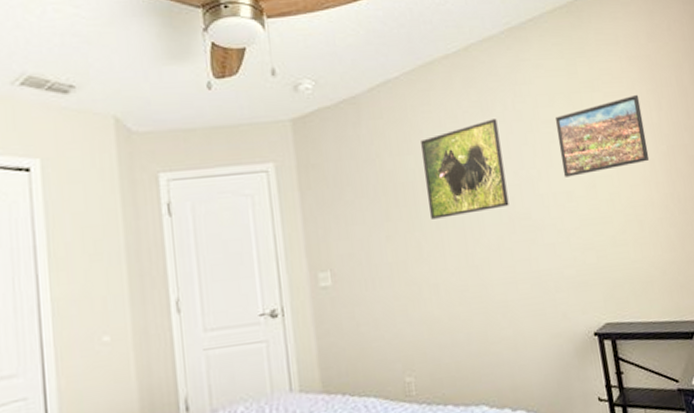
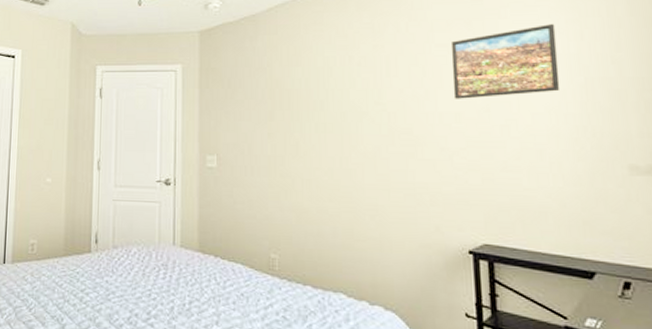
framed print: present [421,119,509,219] -> none [310,40,391,124]

